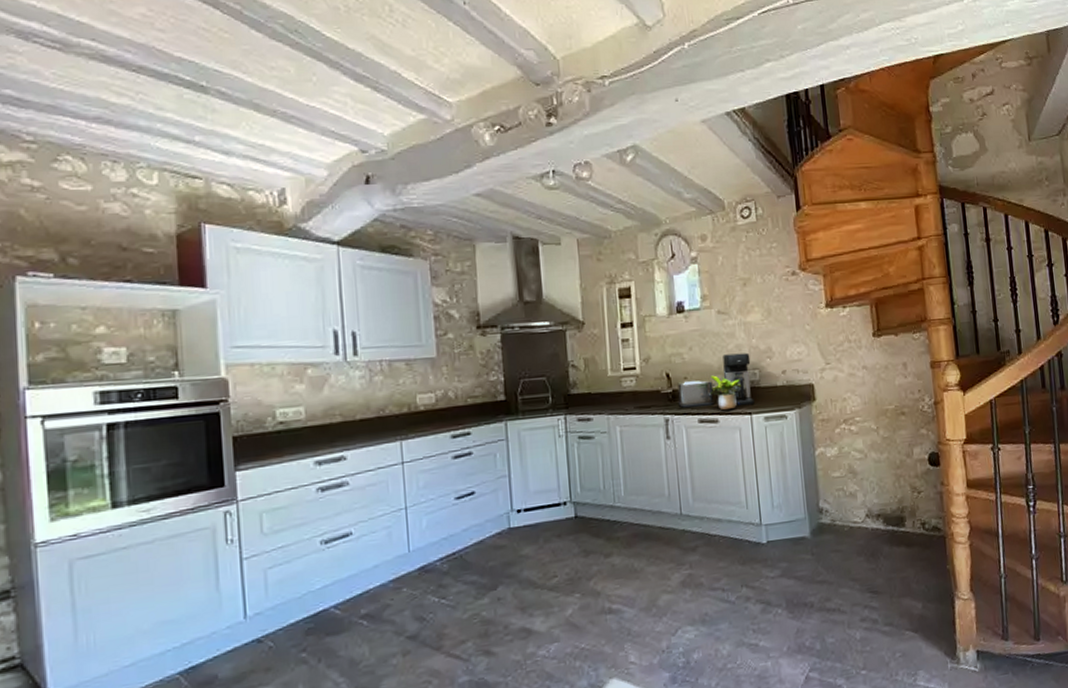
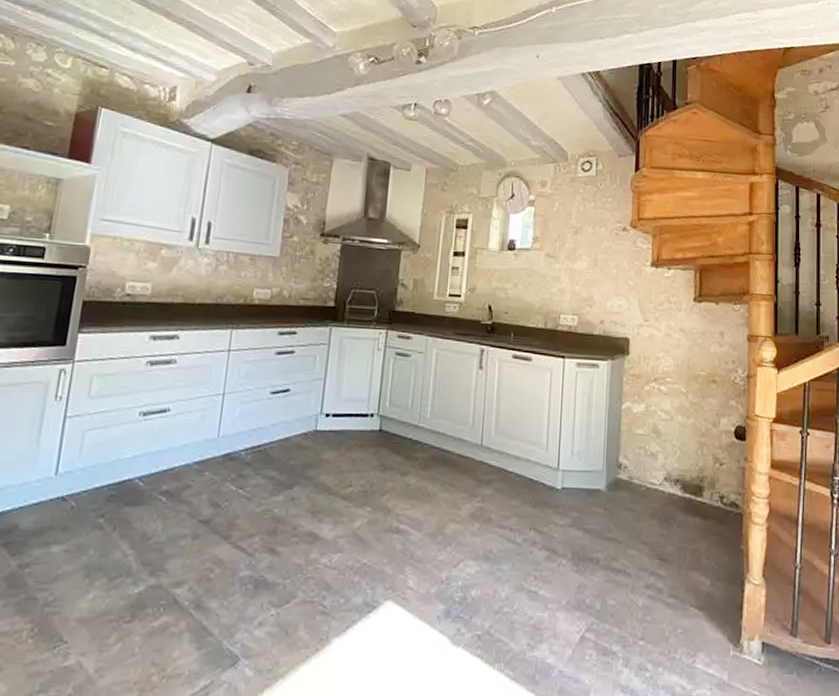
toaster: present [677,380,716,408] -> none [495,315,534,343]
potted plant: present [709,375,742,411] -> none [527,314,559,351]
coffee maker: present [722,353,755,406] -> none [542,296,572,349]

